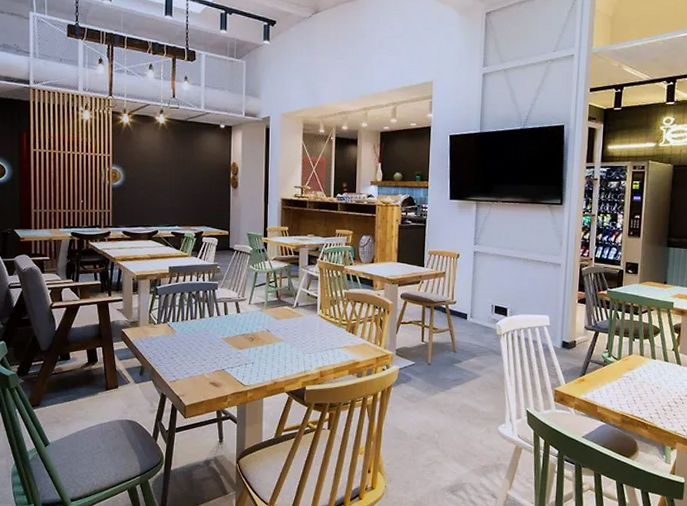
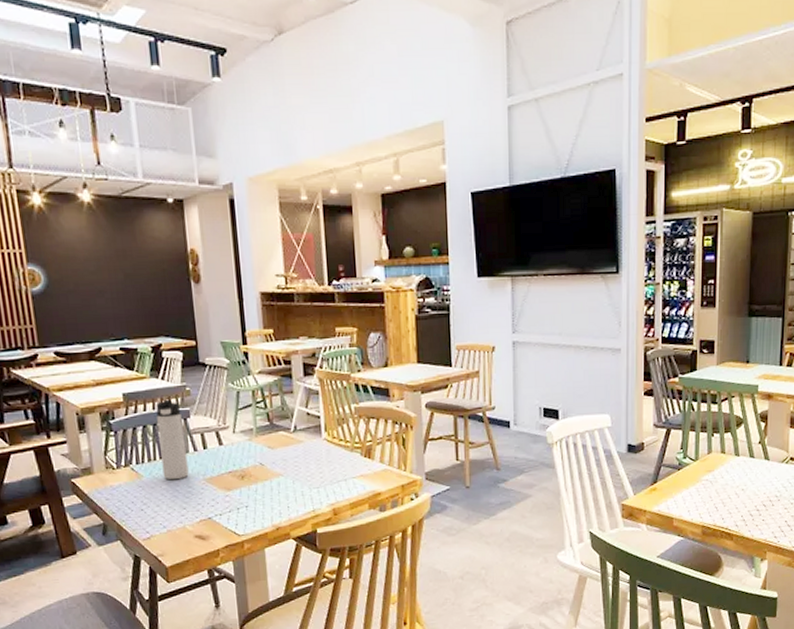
thermos bottle: none [192,274,212,337] -> present [155,399,189,480]

